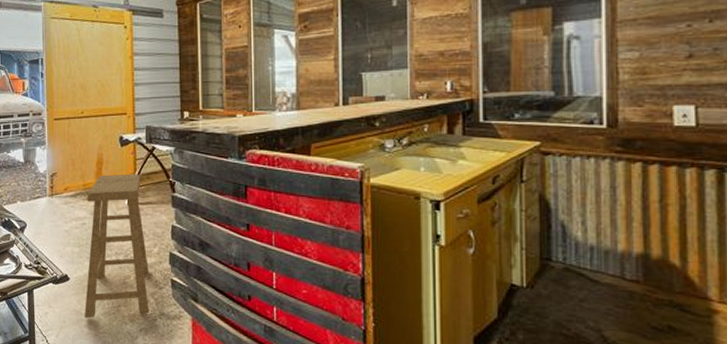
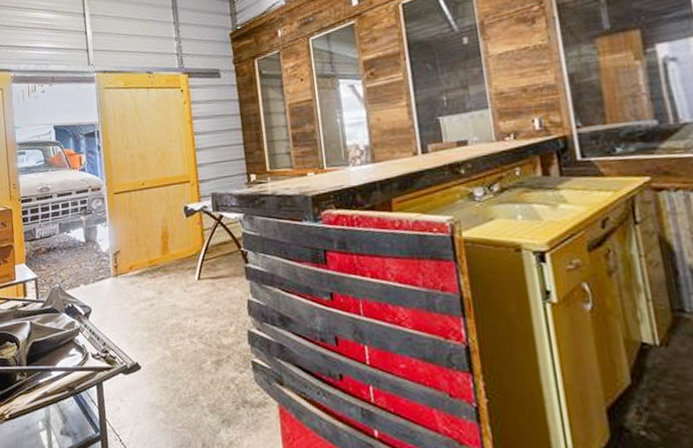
stool: present [85,174,149,319] -> none [153,245,231,412]

